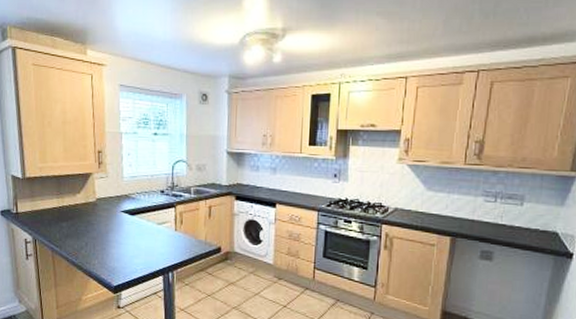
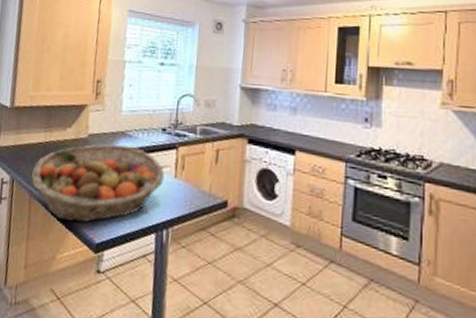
fruit basket: none [51,206,166,271] -> present [32,144,165,223]

